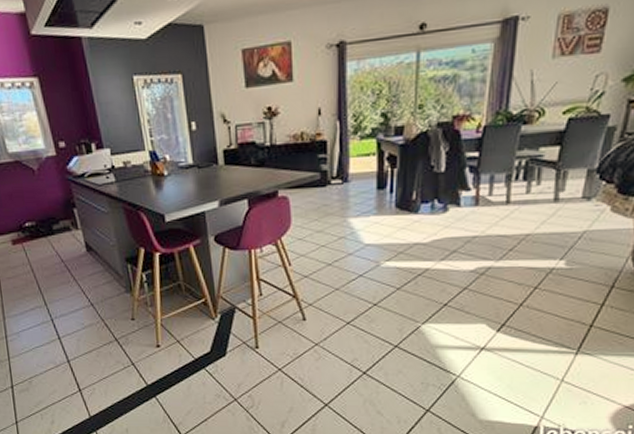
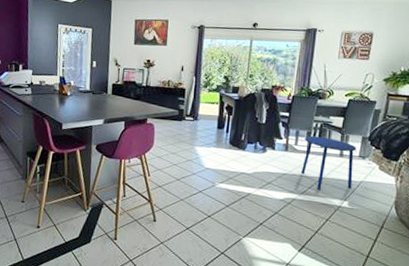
side table: none [497,178,579,252] -> present [300,136,357,191]

